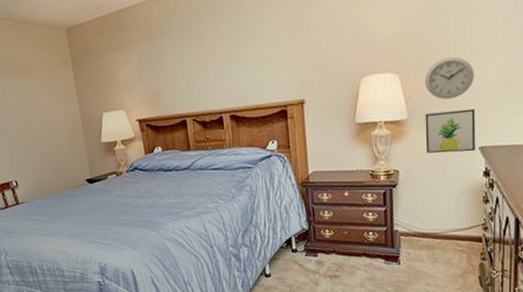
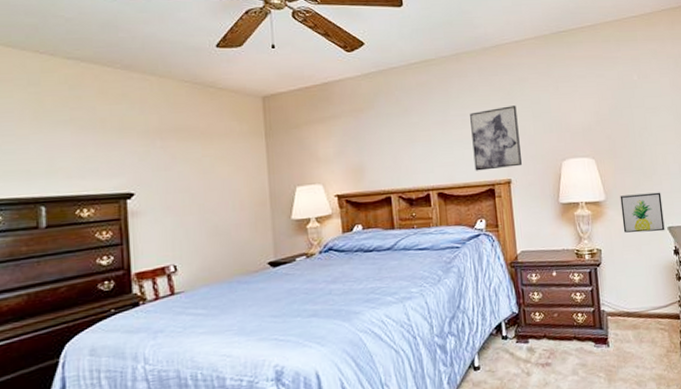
wall art: none [262,19,316,92] -> present [470,105,522,171]
wall clock: present [425,56,474,100] -> none [617,146,657,183]

